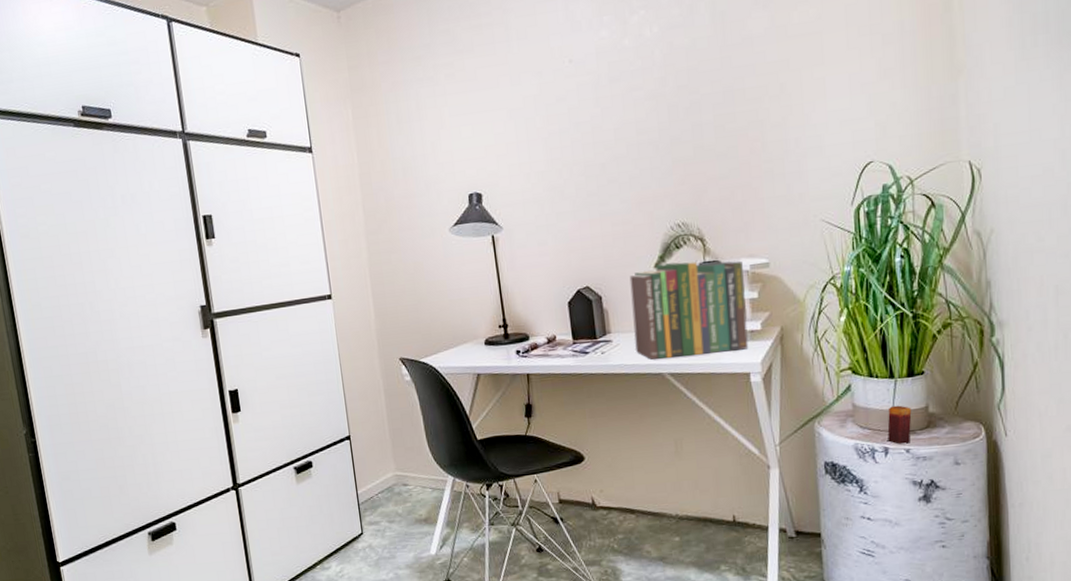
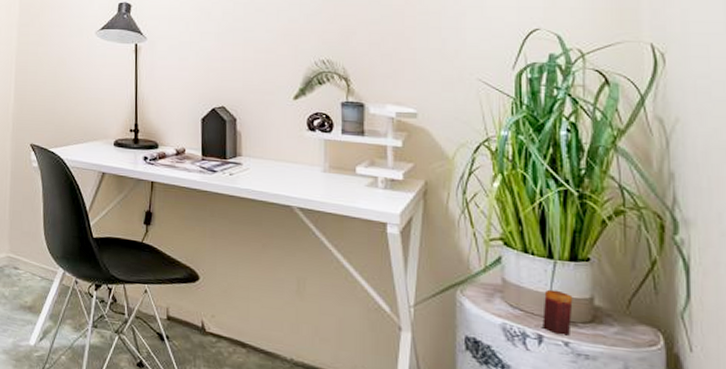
books: present [629,261,749,360] -> none [266,97,388,198]

